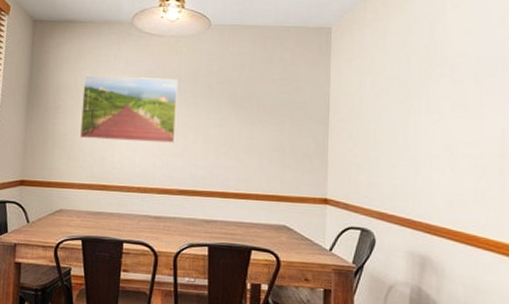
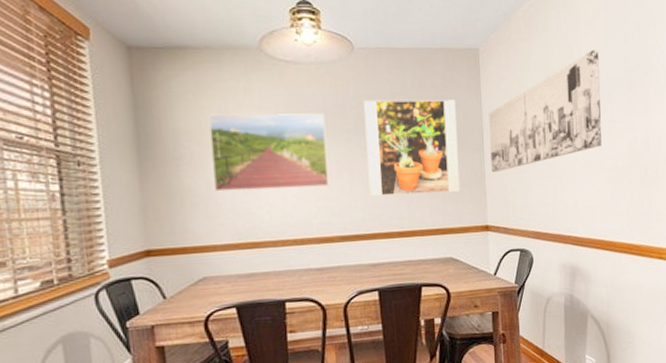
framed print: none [210,70,303,161] -> present [363,99,460,196]
wall art: none [335,32,467,147] -> present [489,50,603,173]

